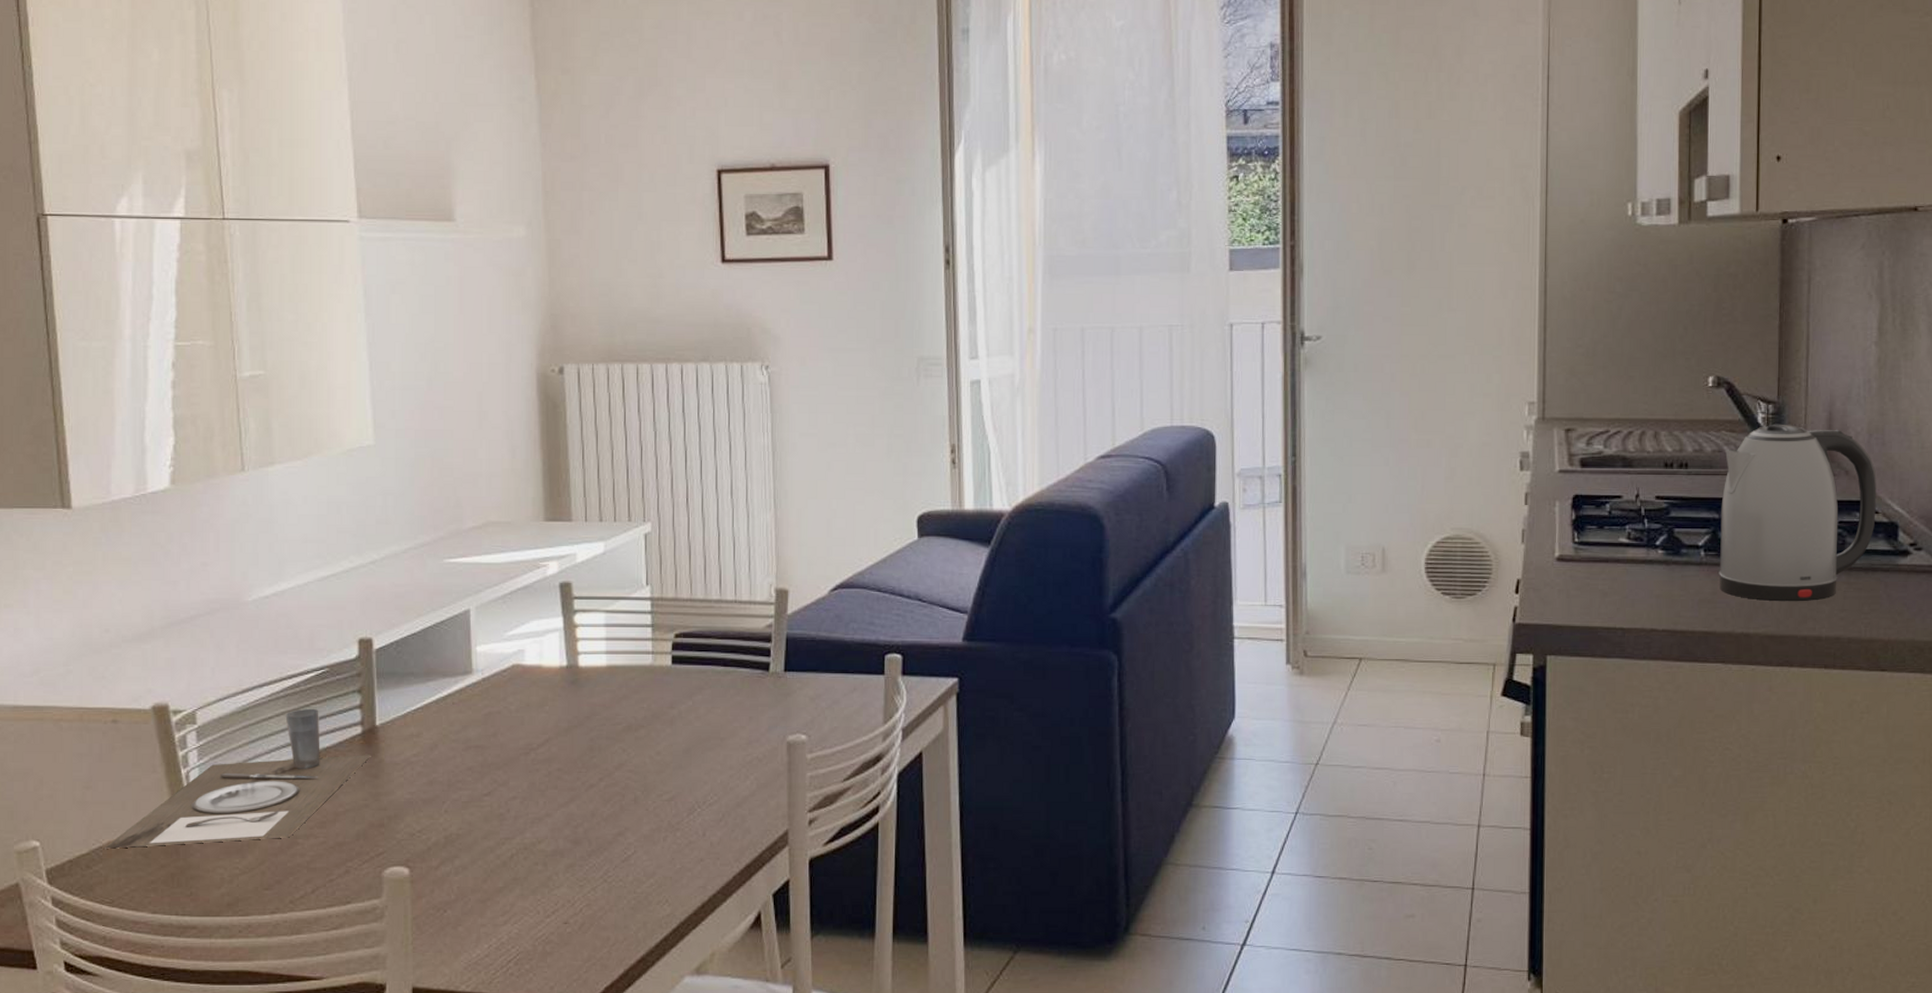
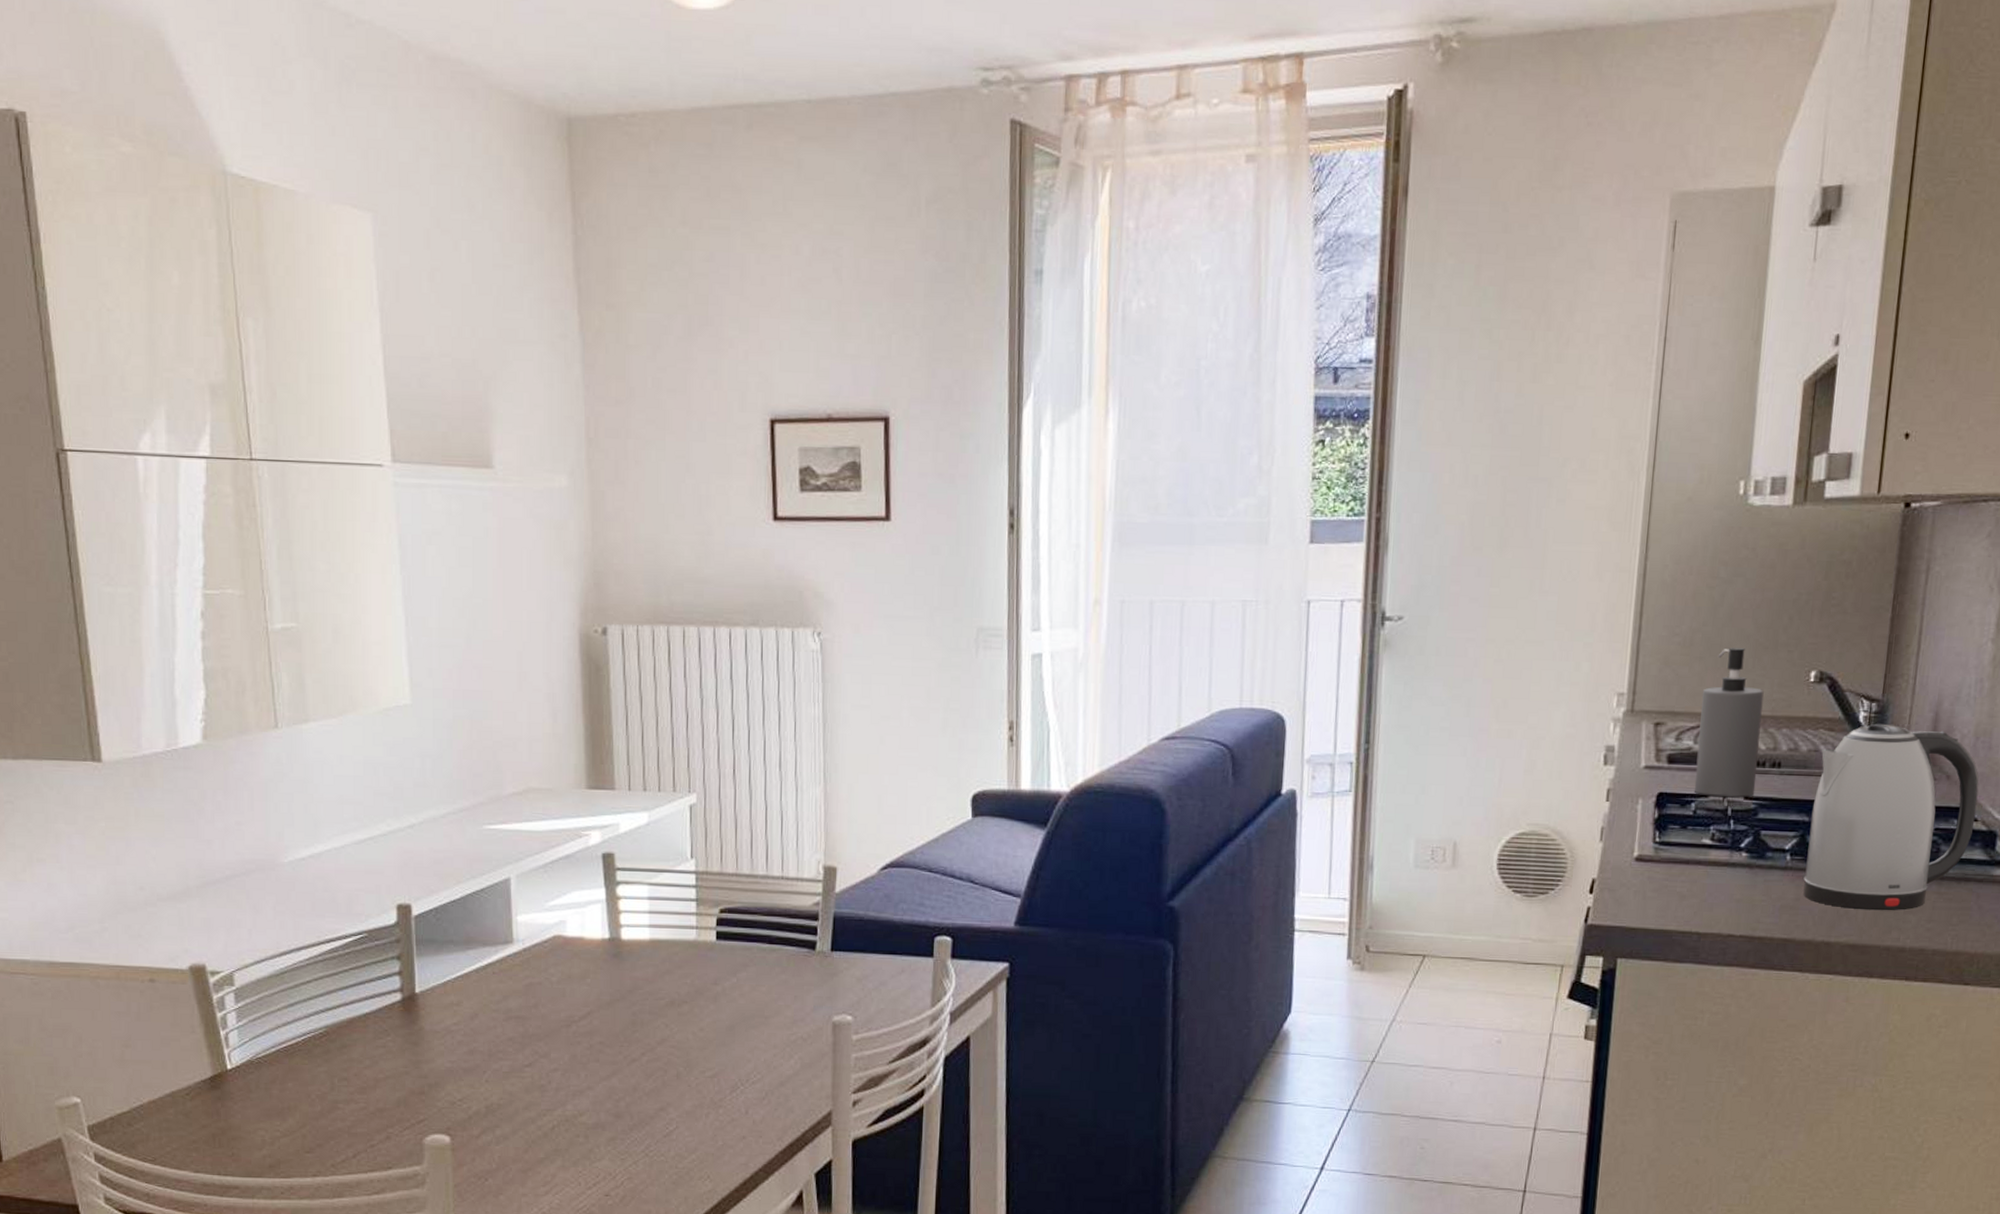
place setting: present [103,708,371,849] -> none [144,973,411,1108]
soap dispenser: none [1607,357,1666,499] -> present [1694,648,1764,799]

